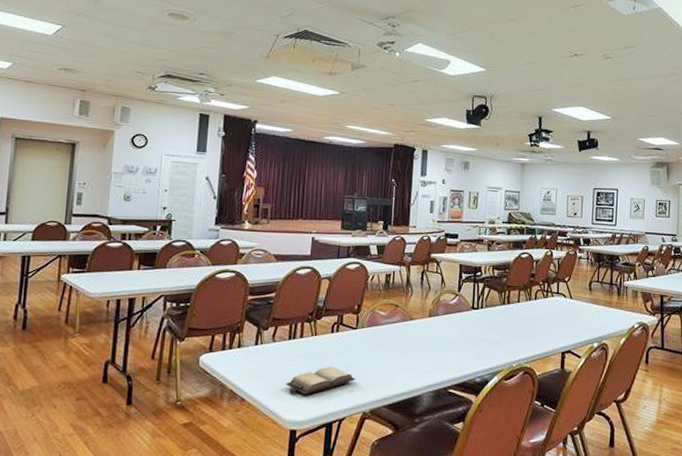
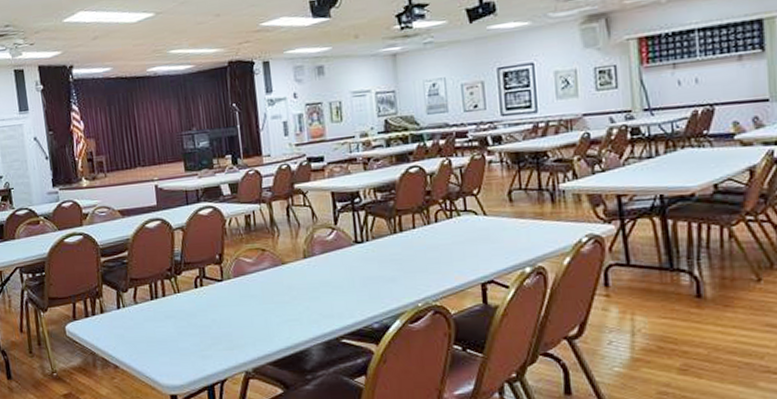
hardback book: present [285,366,356,395] -> none [156,325,231,357]

